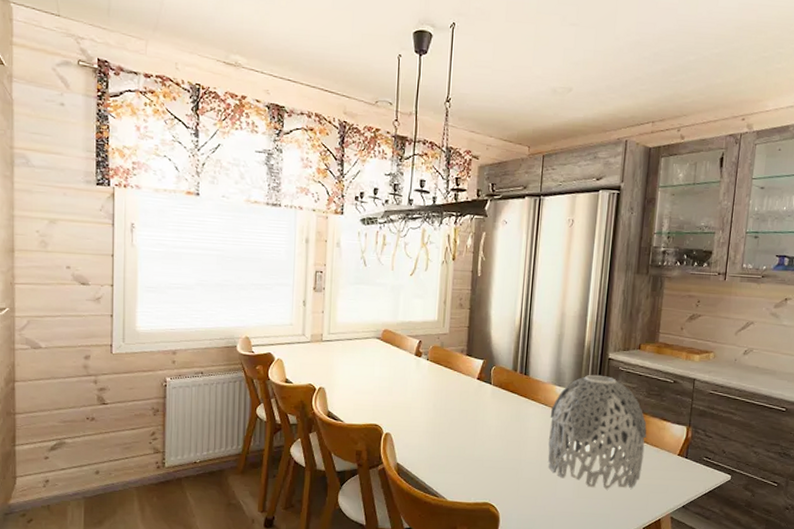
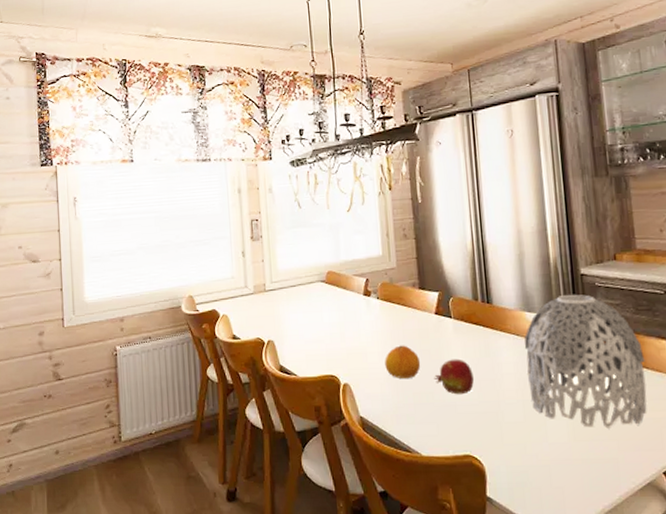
fruit: none [426,404,458,434] -> present [385,345,421,379]
fruit: none [468,420,503,452] -> present [434,359,475,395]

